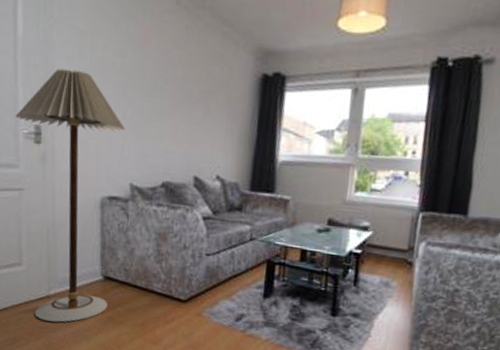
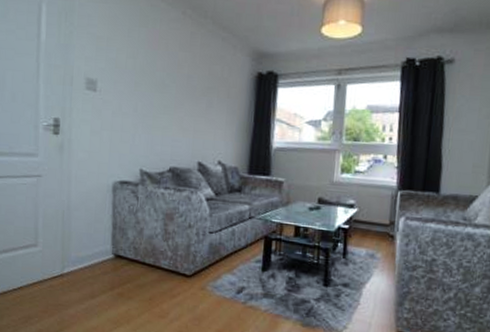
floor lamp: present [15,68,126,323] -> none [36,68,137,300]

